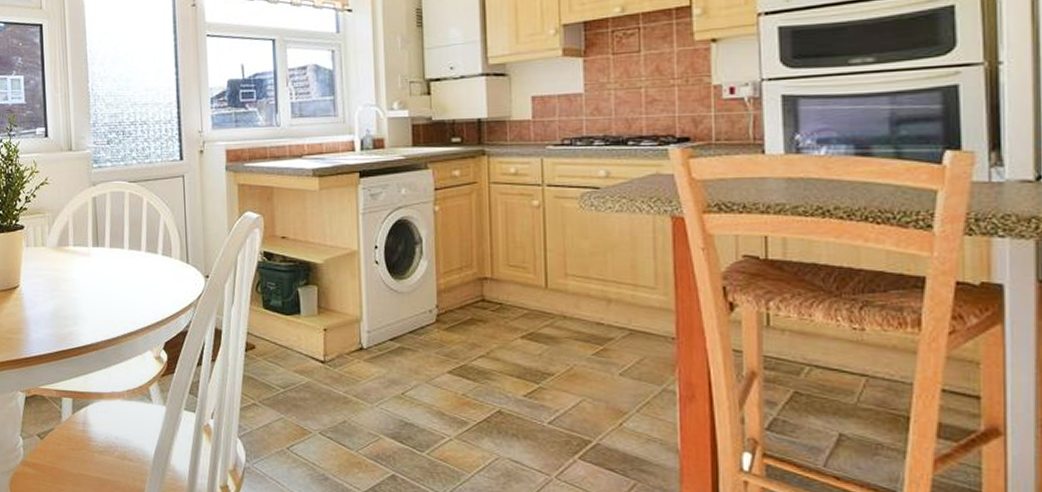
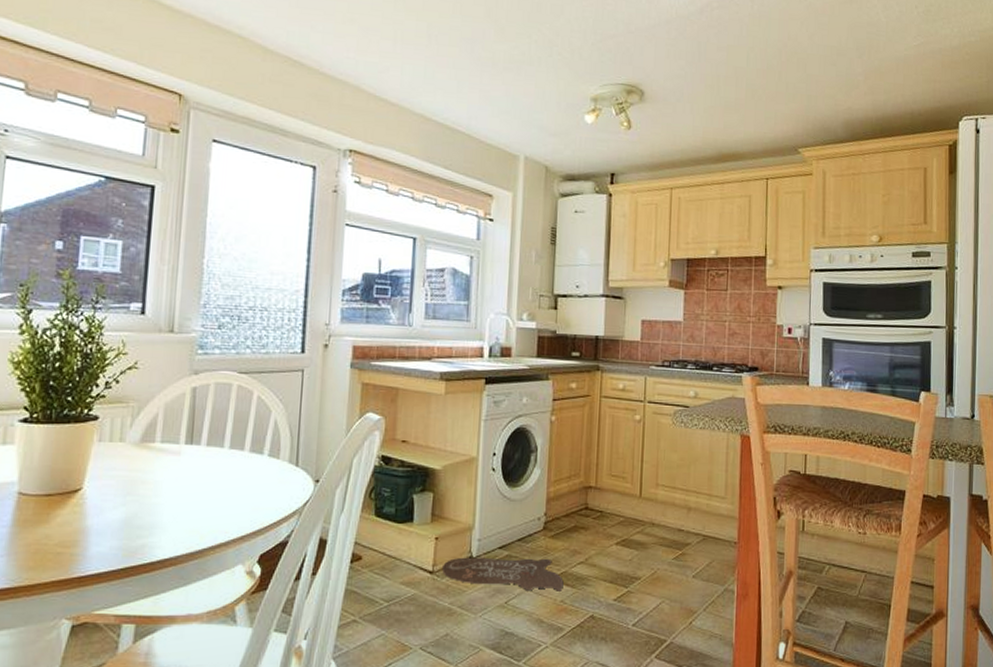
doormat: none [334,348,464,385] -> present [442,557,564,591]

